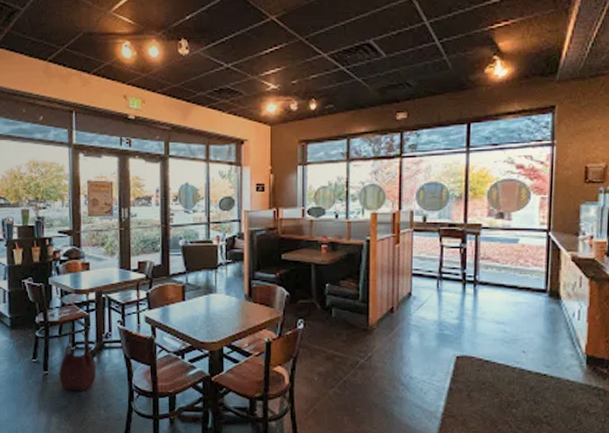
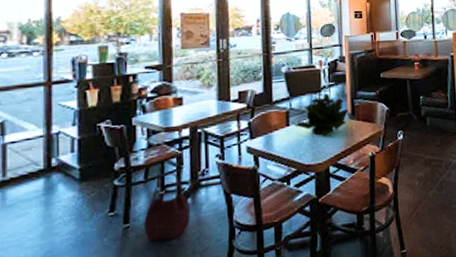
potted flower: none [189,271,245,315] -> present [293,94,348,136]

